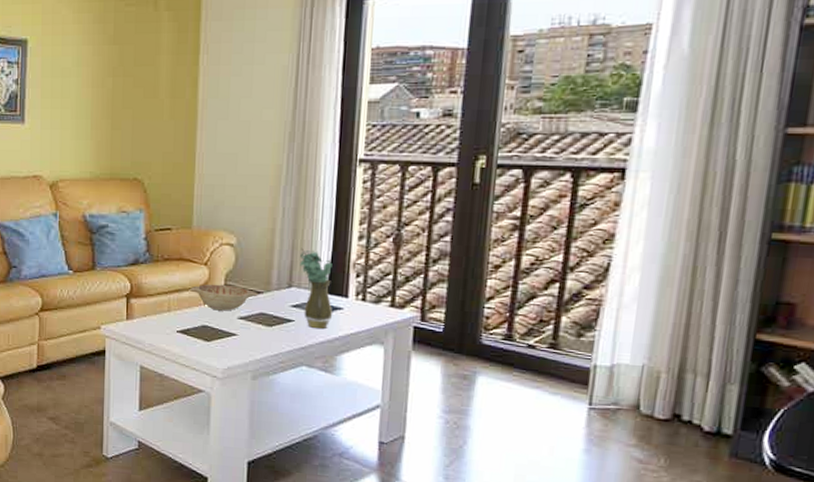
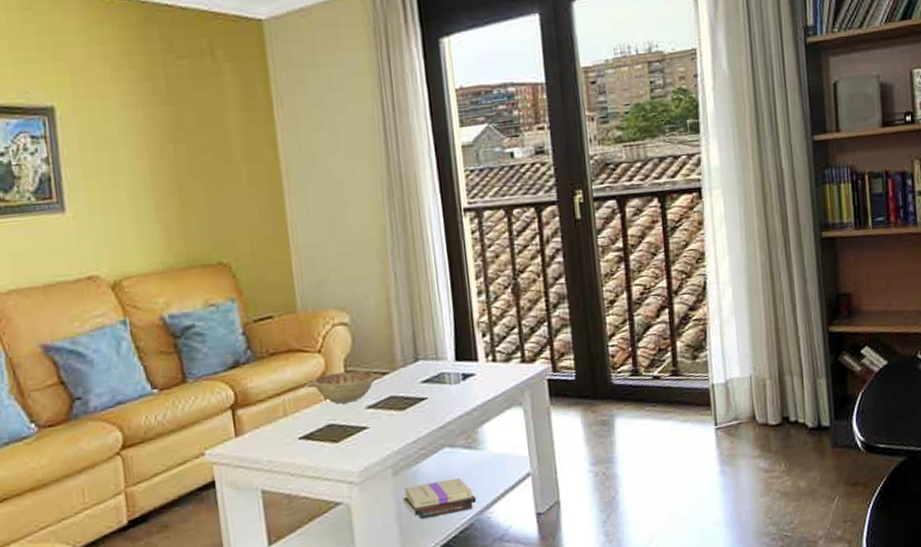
books: none [256,391,325,424] -> present [402,477,477,519]
vase: present [300,248,333,329] -> none [421,314,466,403]

